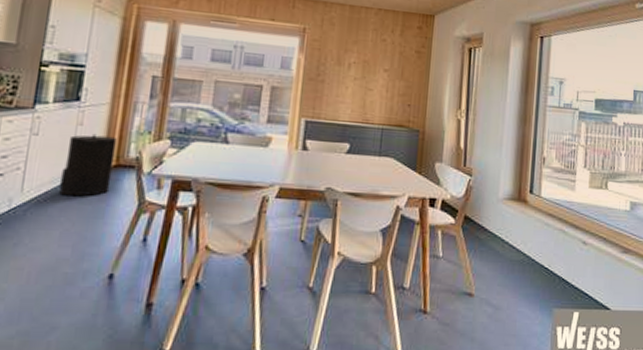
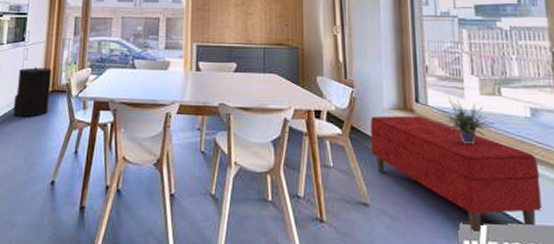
bench: none [481,205,630,321] -> present [369,115,542,234]
potted plant: none [549,188,598,236] -> present [437,96,495,145]

